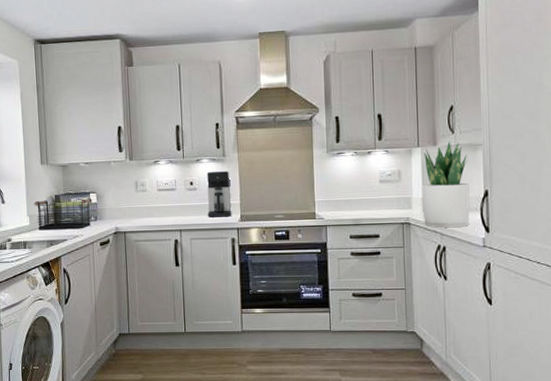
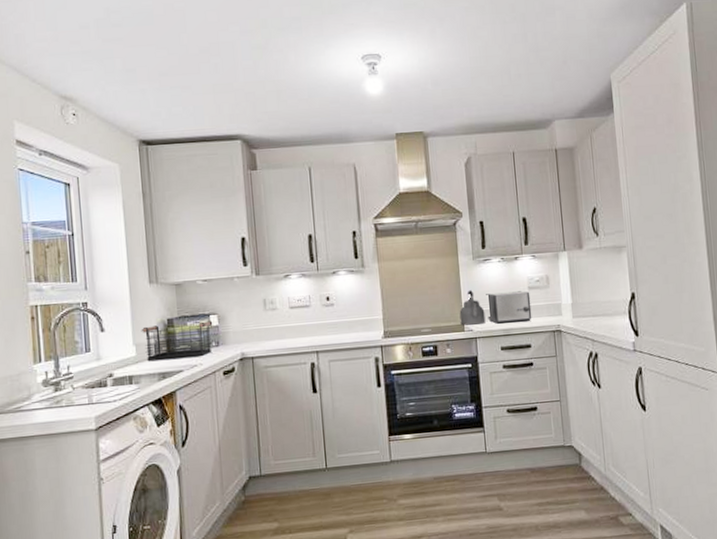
coffee maker: present [207,171,232,218] -> none [345,283,374,336]
kettle: none [312,181,336,214] -> present [459,290,486,326]
toaster: none [338,184,382,214] -> present [486,291,532,324]
planter: present [422,141,470,228] -> none [570,244,619,335]

